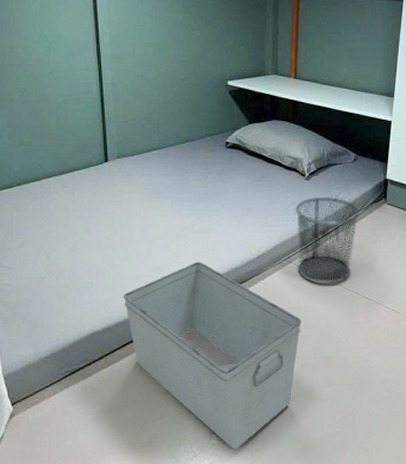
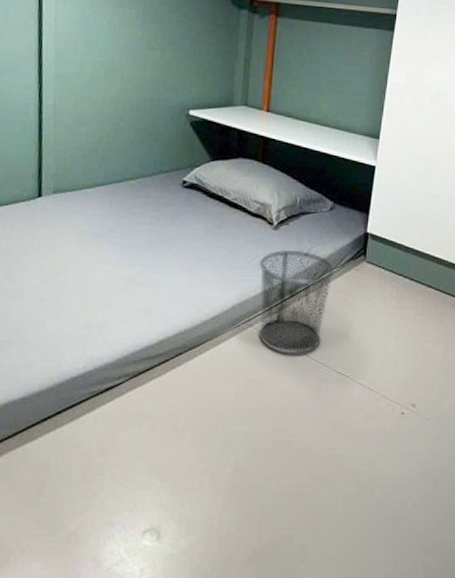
storage bin: present [123,261,301,450] -> none [47,320,260,554]

